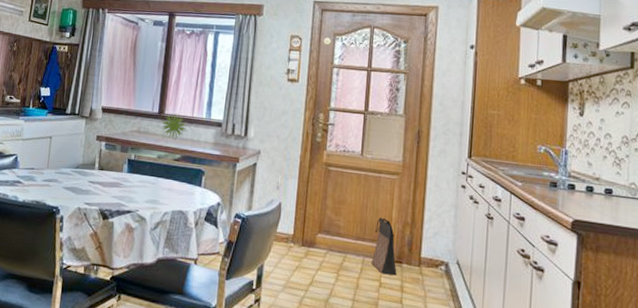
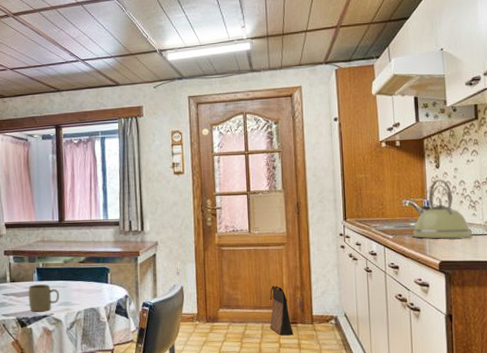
mug: none [114,176,148,207] -> present [28,284,59,312]
plant: present [161,113,187,139] -> none [63,218,87,244]
kettle: none [543,128,614,199] -> present [411,179,472,239]

